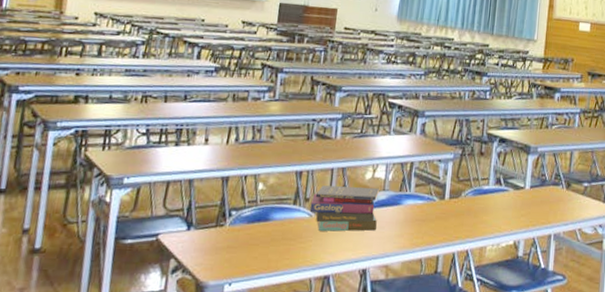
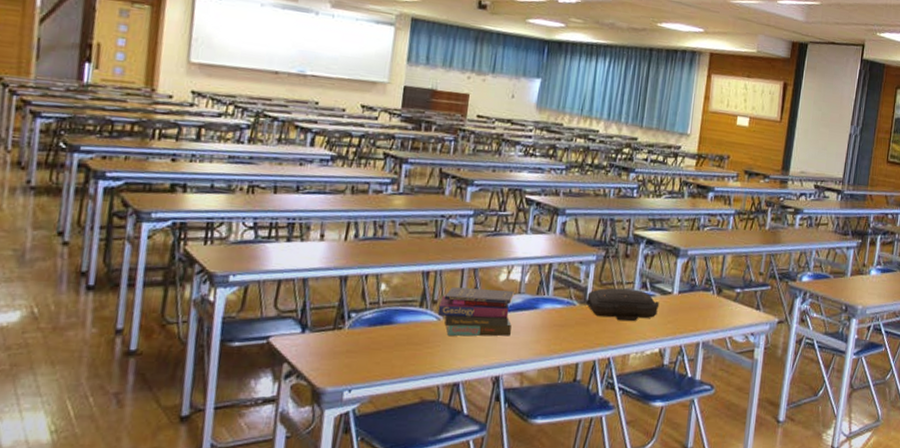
laptop bag: none [444,184,513,216] -> present [585,288,660,322]

